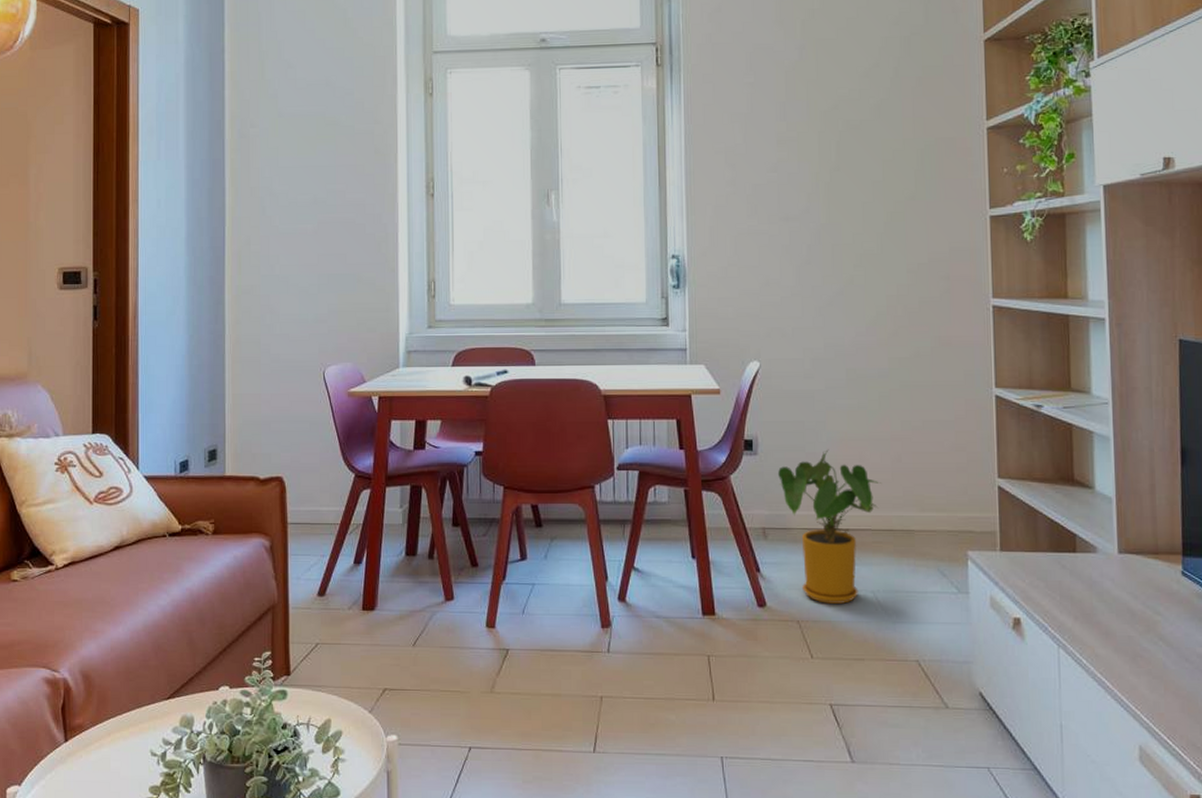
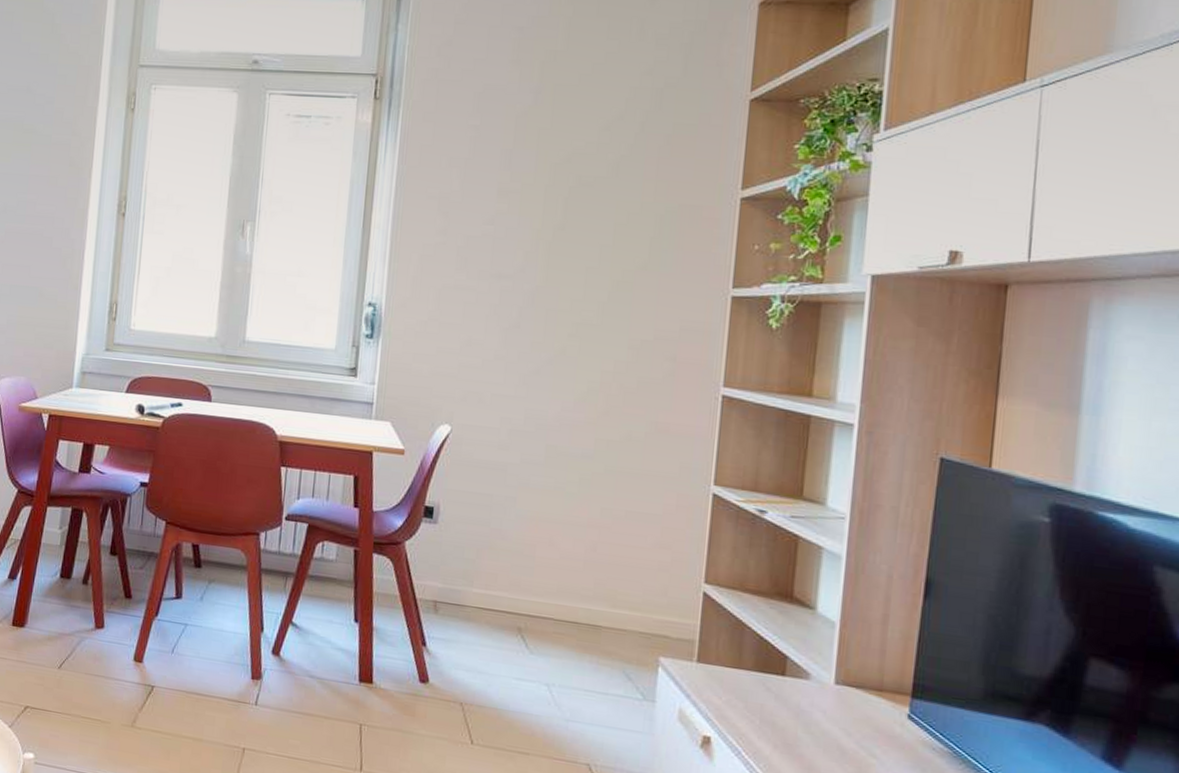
house plant: present [778,449,882,604] -> none [457,528,572,693]

